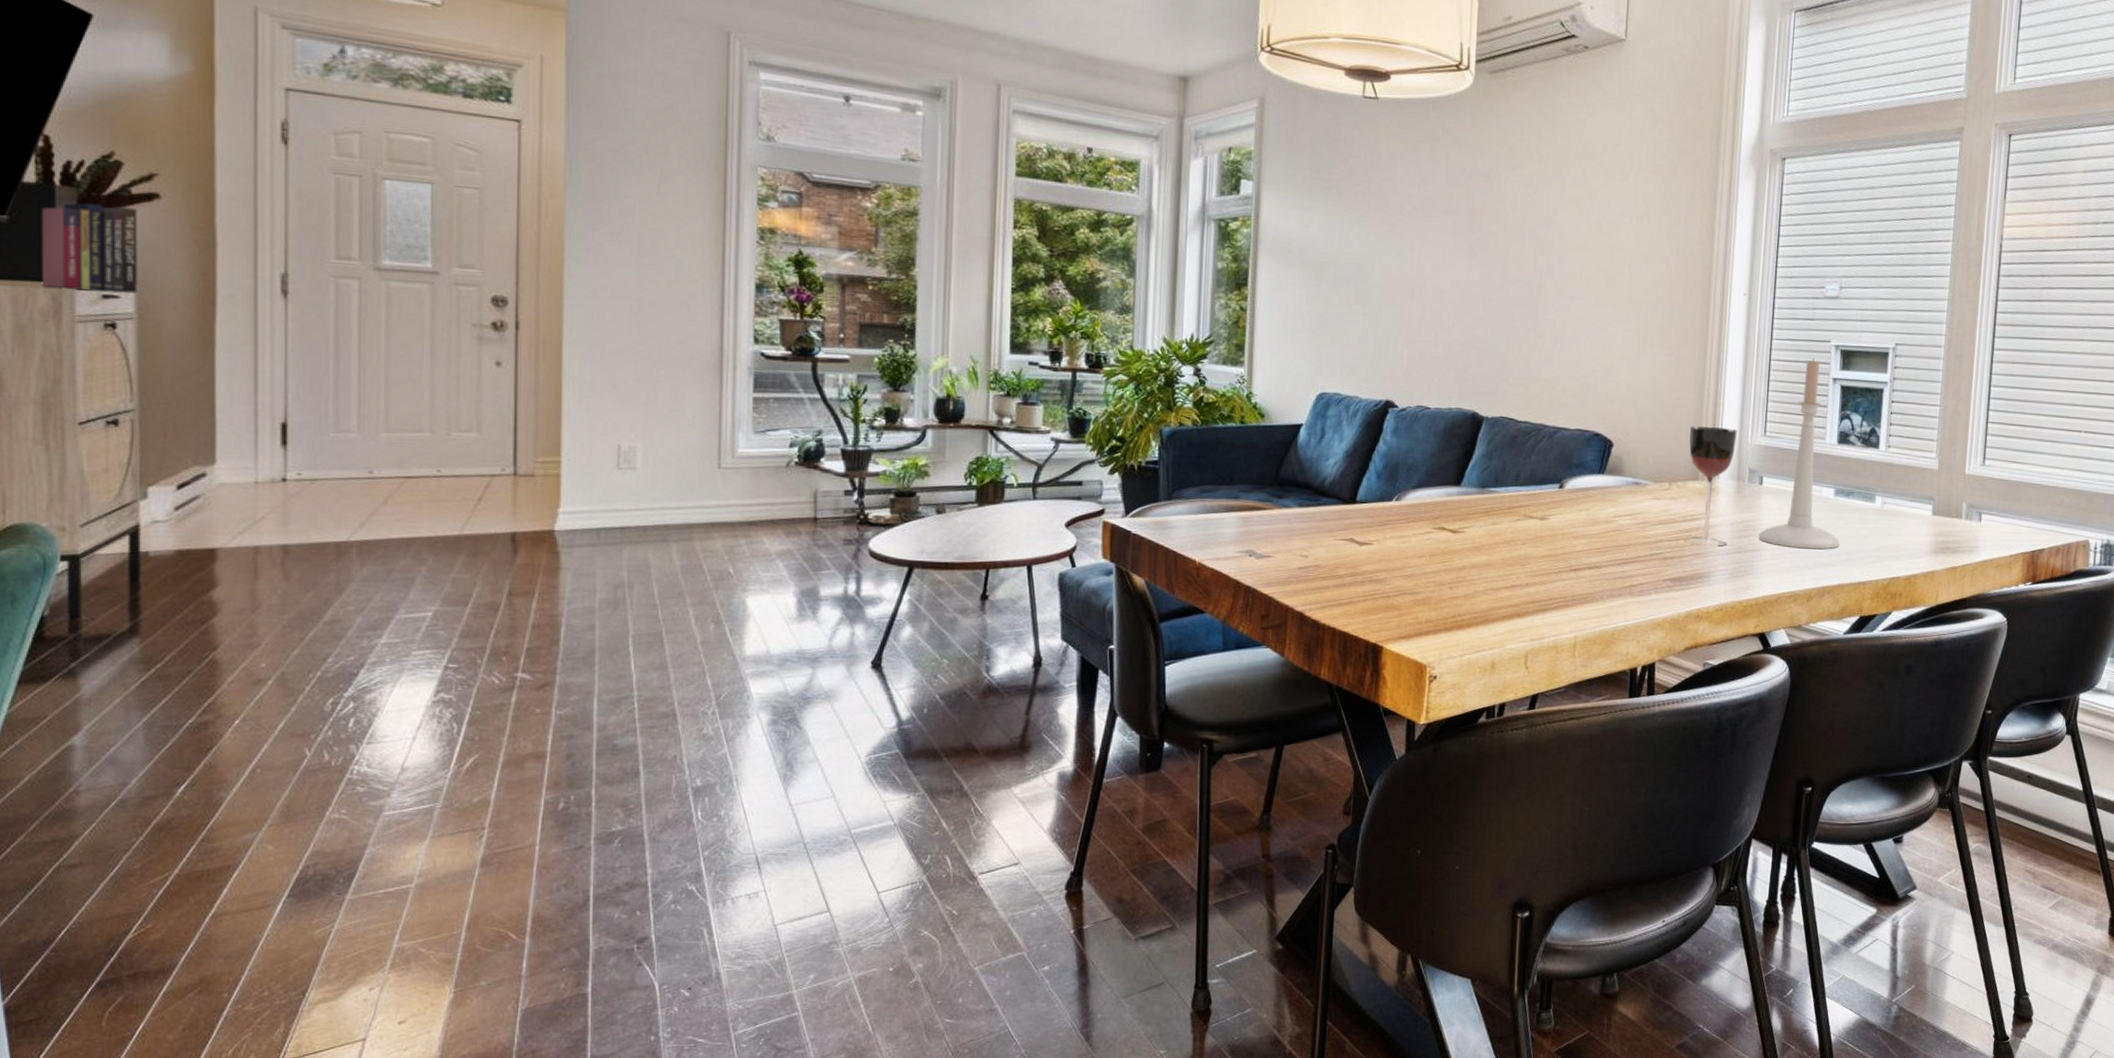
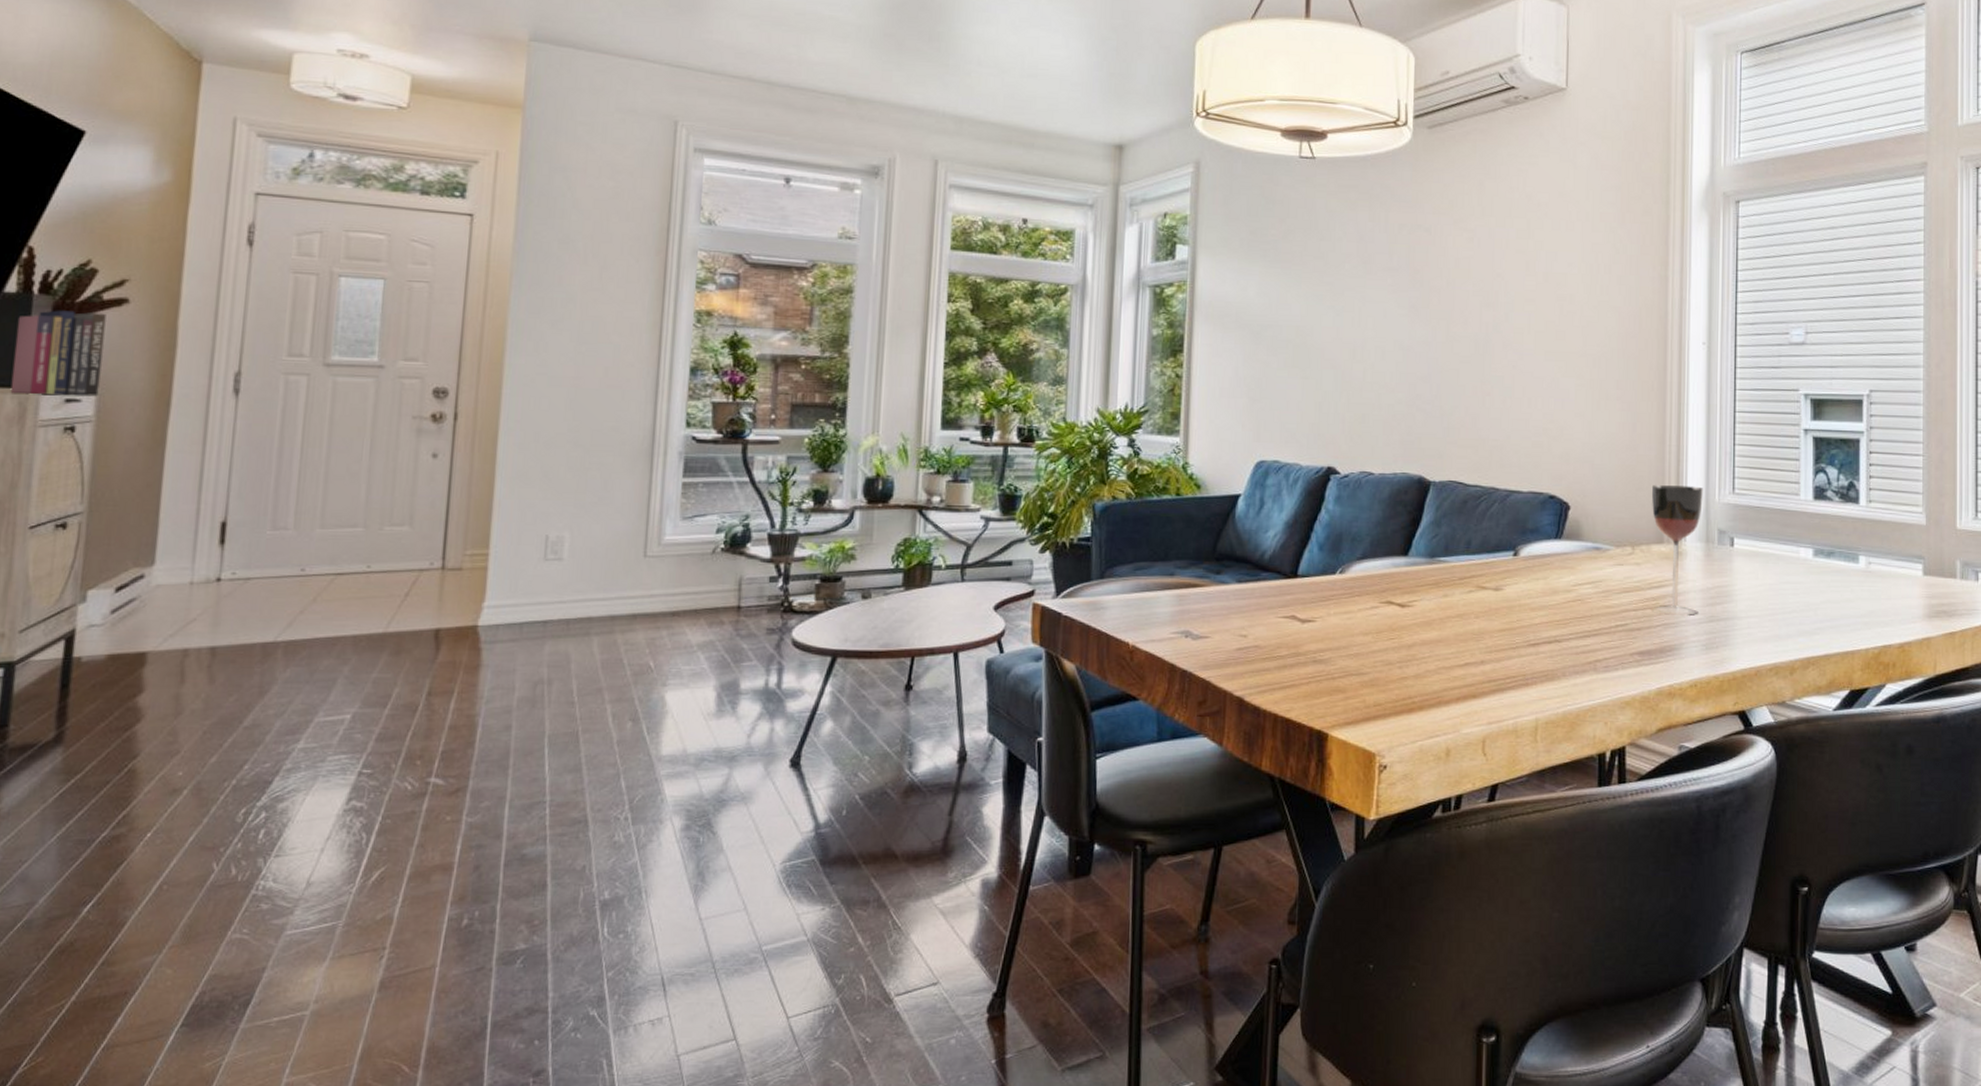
candlestick: present [1758,358,1840,550] -> none [1732,409,1822,616]

